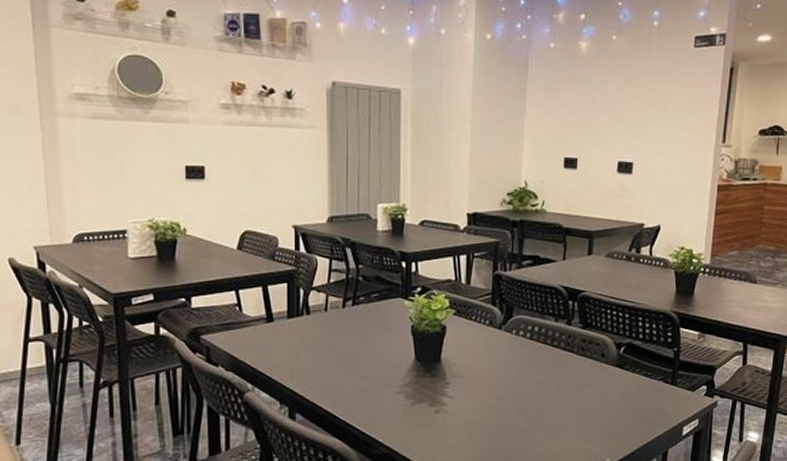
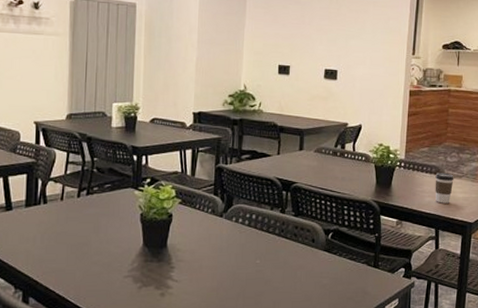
coffee cup: none [744,279,767,314] -> present [435,173,454,204]

